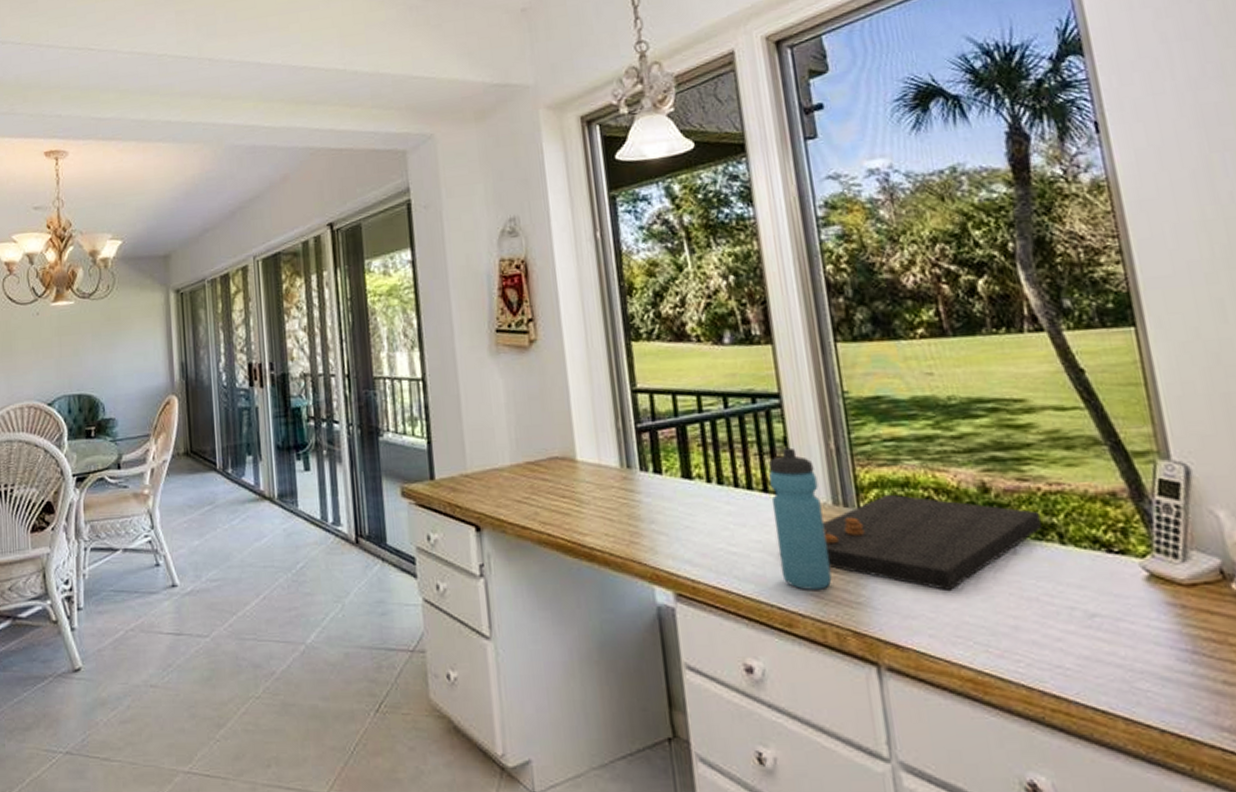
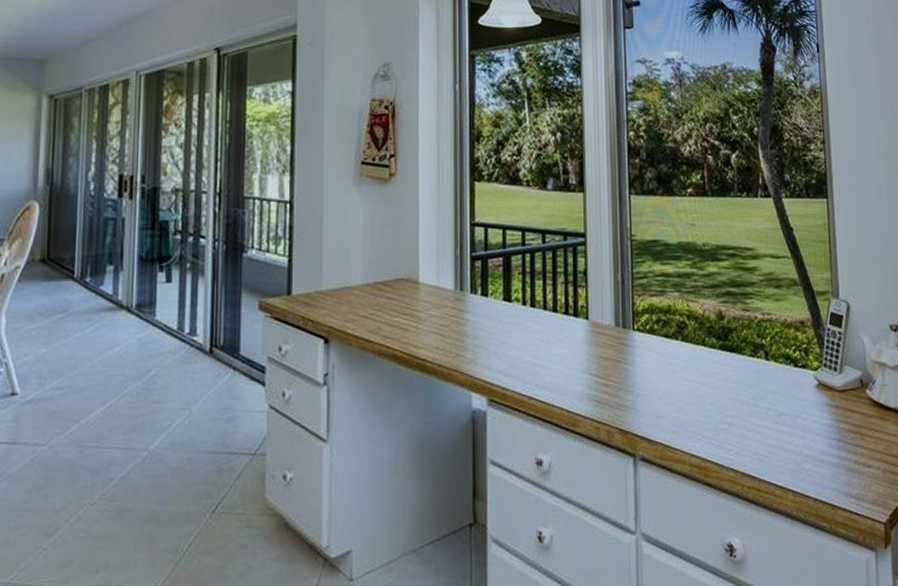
water bottle: present [769,447,832,590] -> none [570,278,608,396]
cutting board: present [822,494,1042,590] -> none [606,318,755,396]

